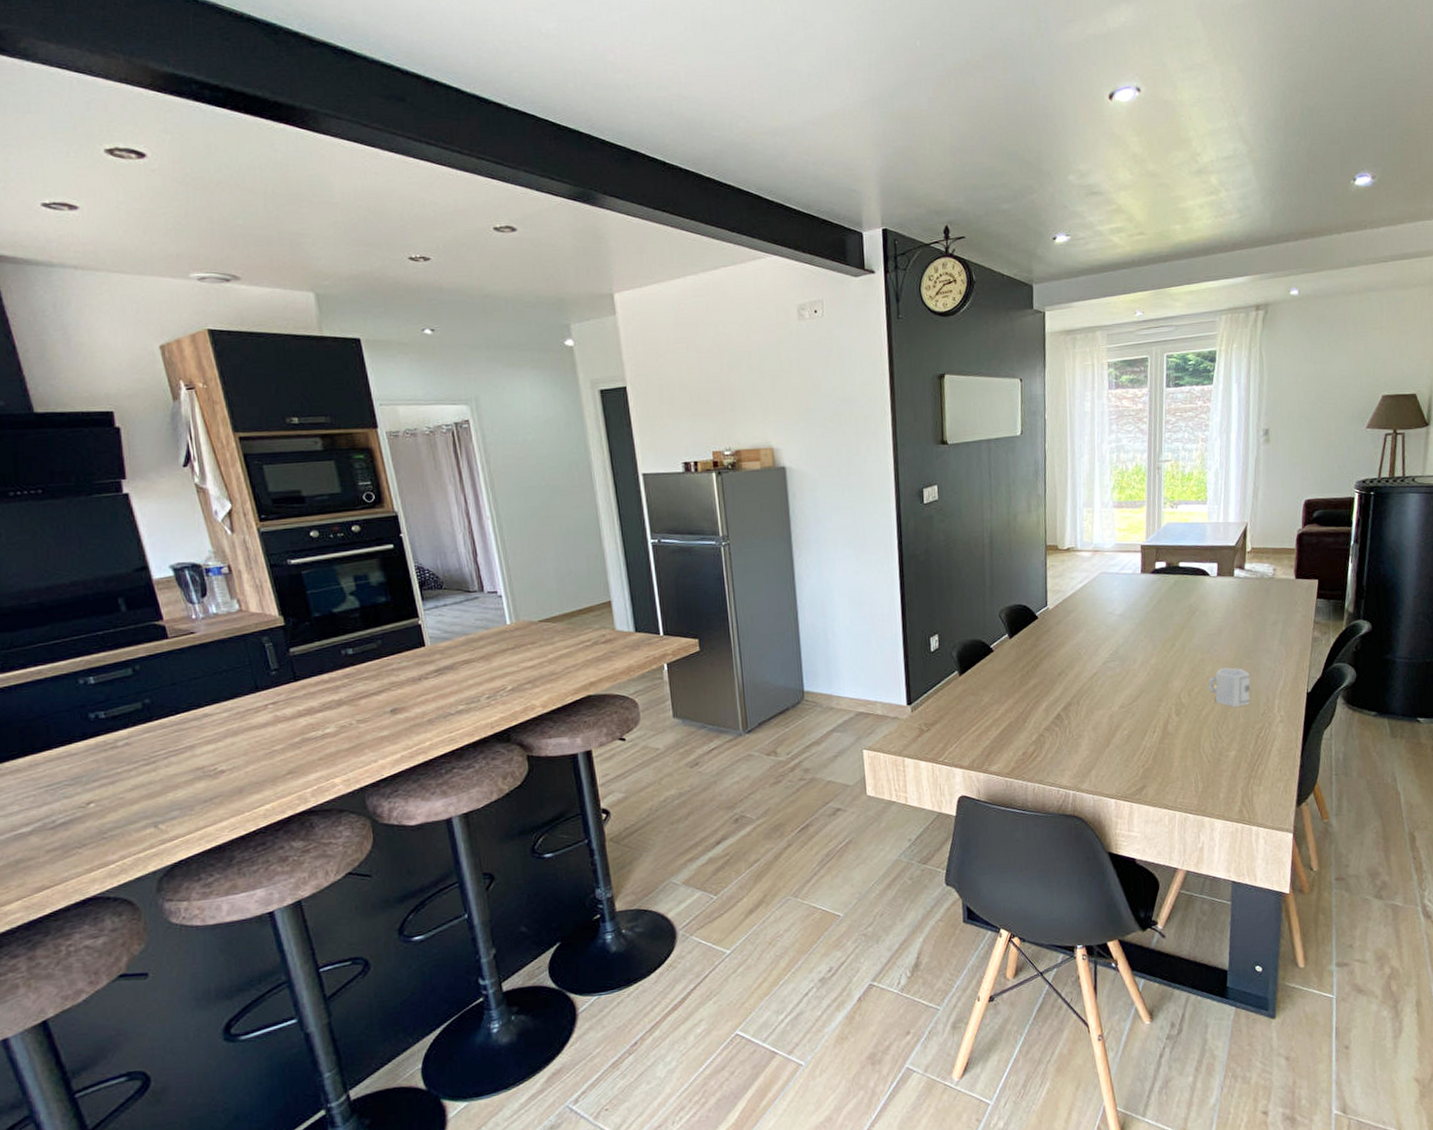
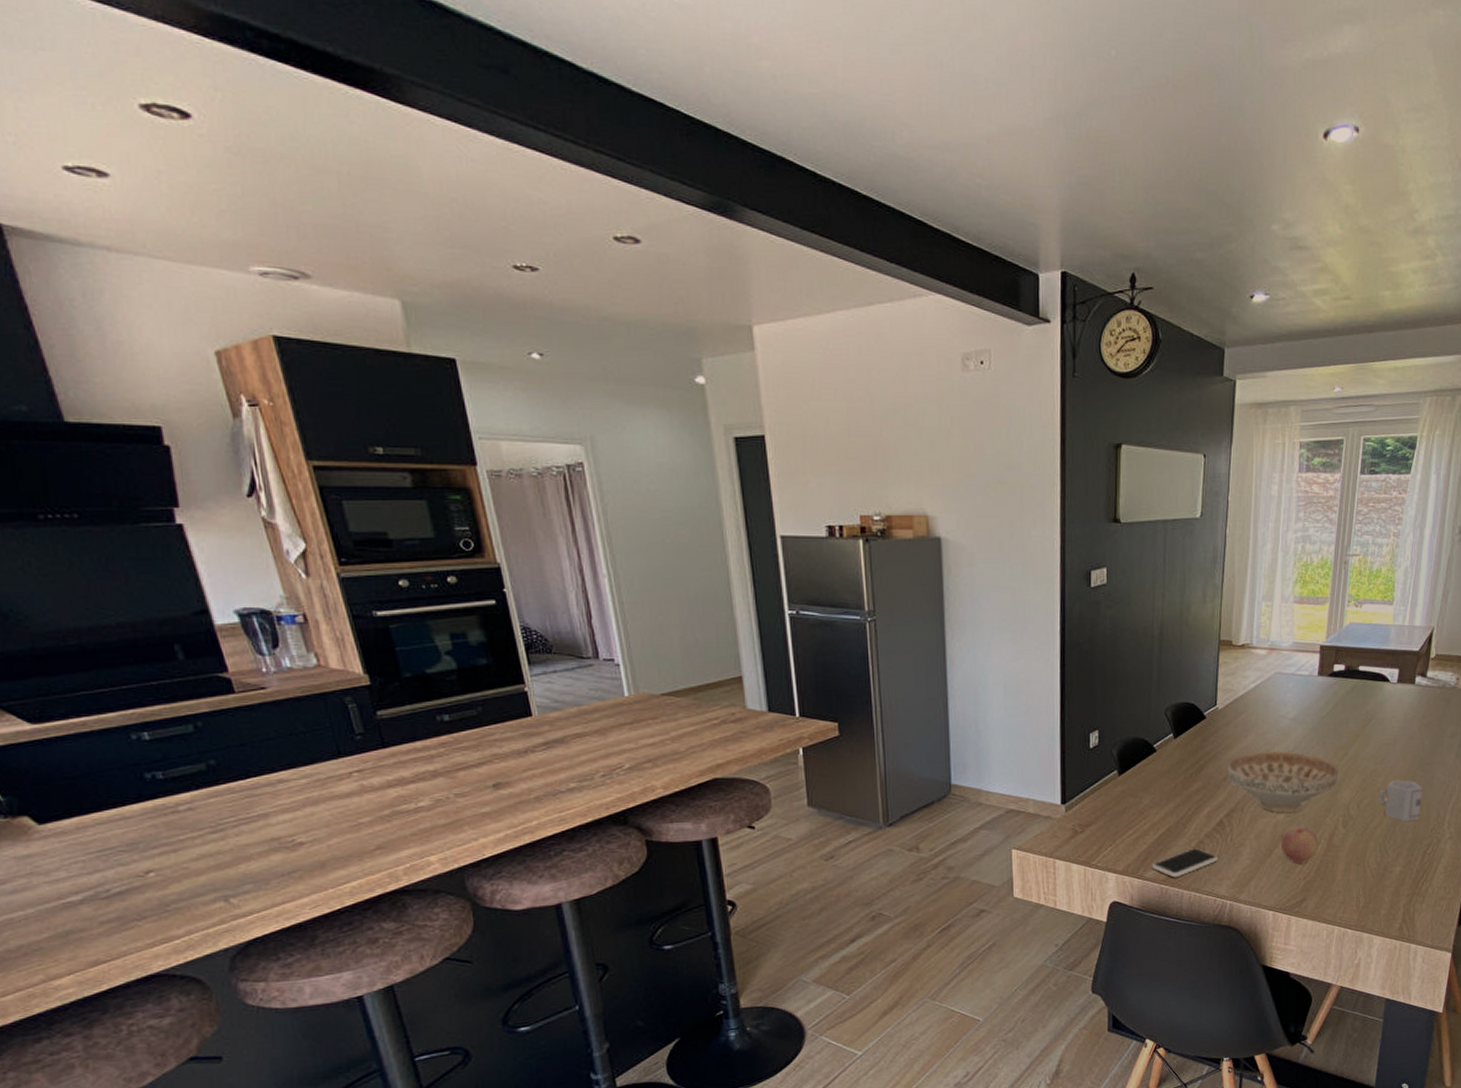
smartphone: none [995,741,1059,771] -> present [1151,848,1218,878]
decorative bowl: none [1061,645,1168,705] -> present [1227,751,1339,813]
fruit: none [1117,716,1154,752] -> present [1280,826,1318,863]

